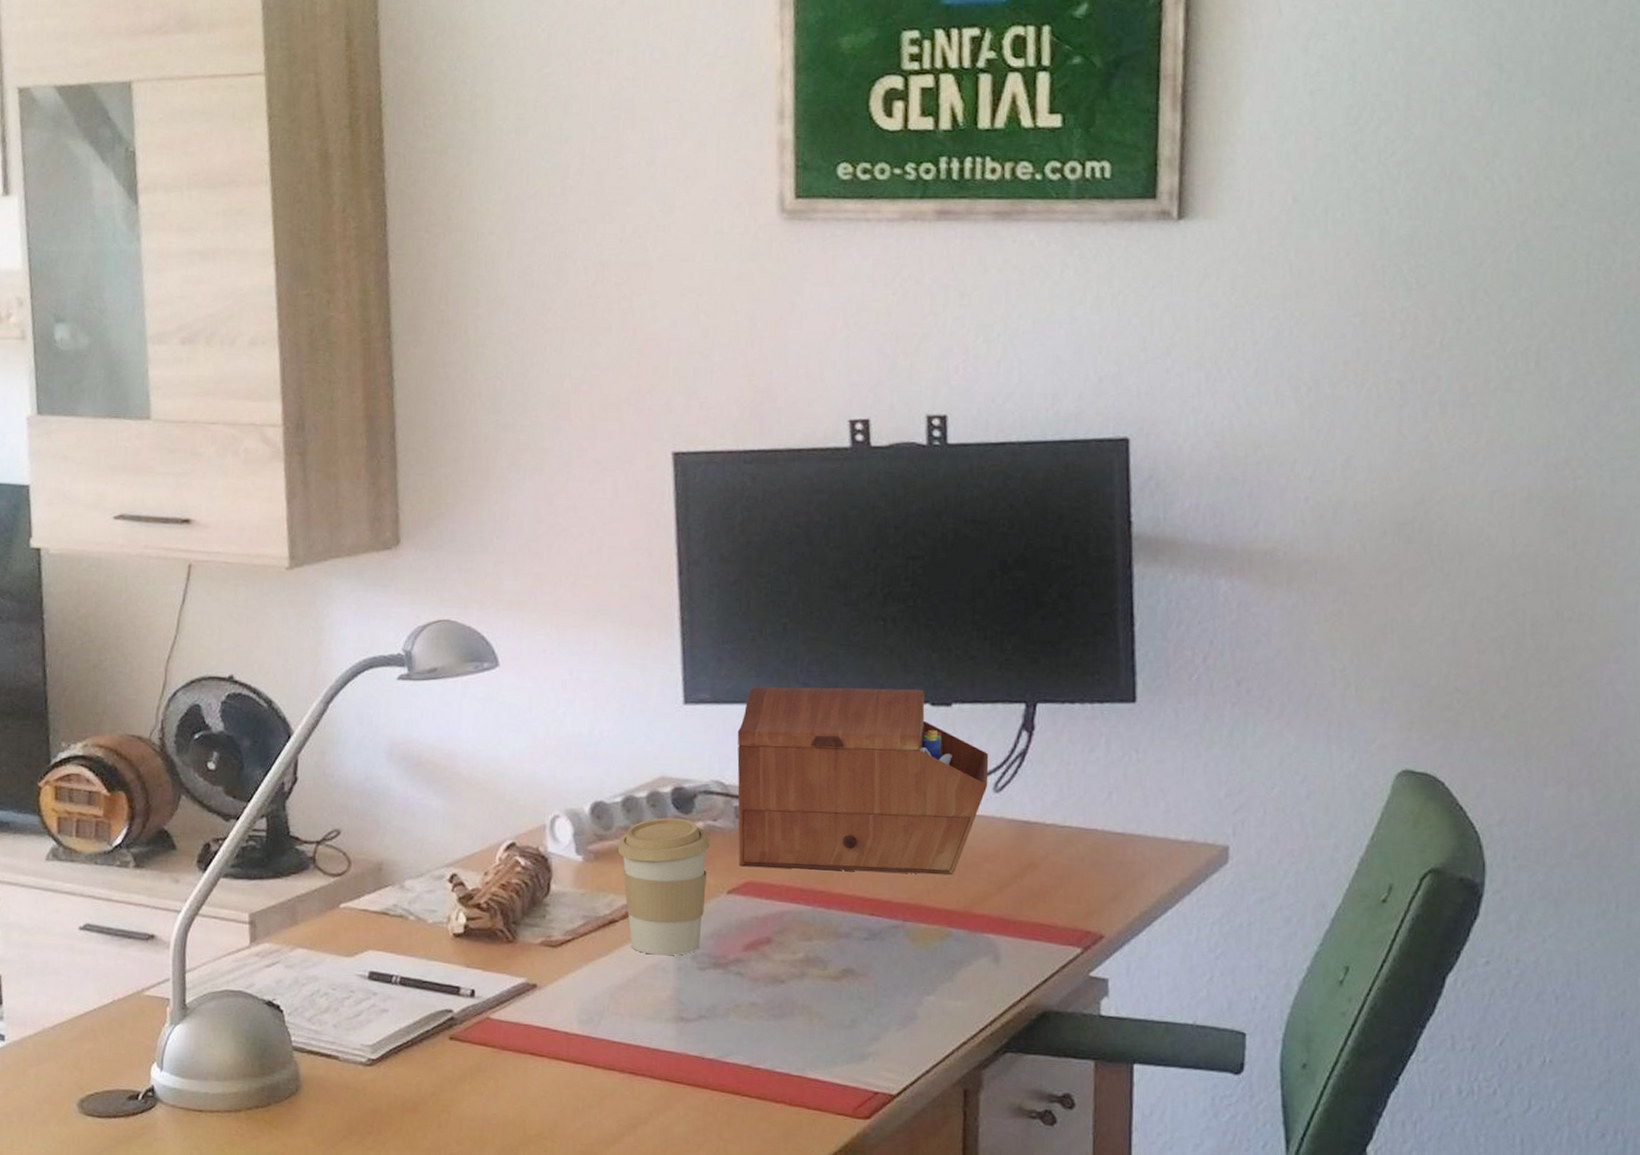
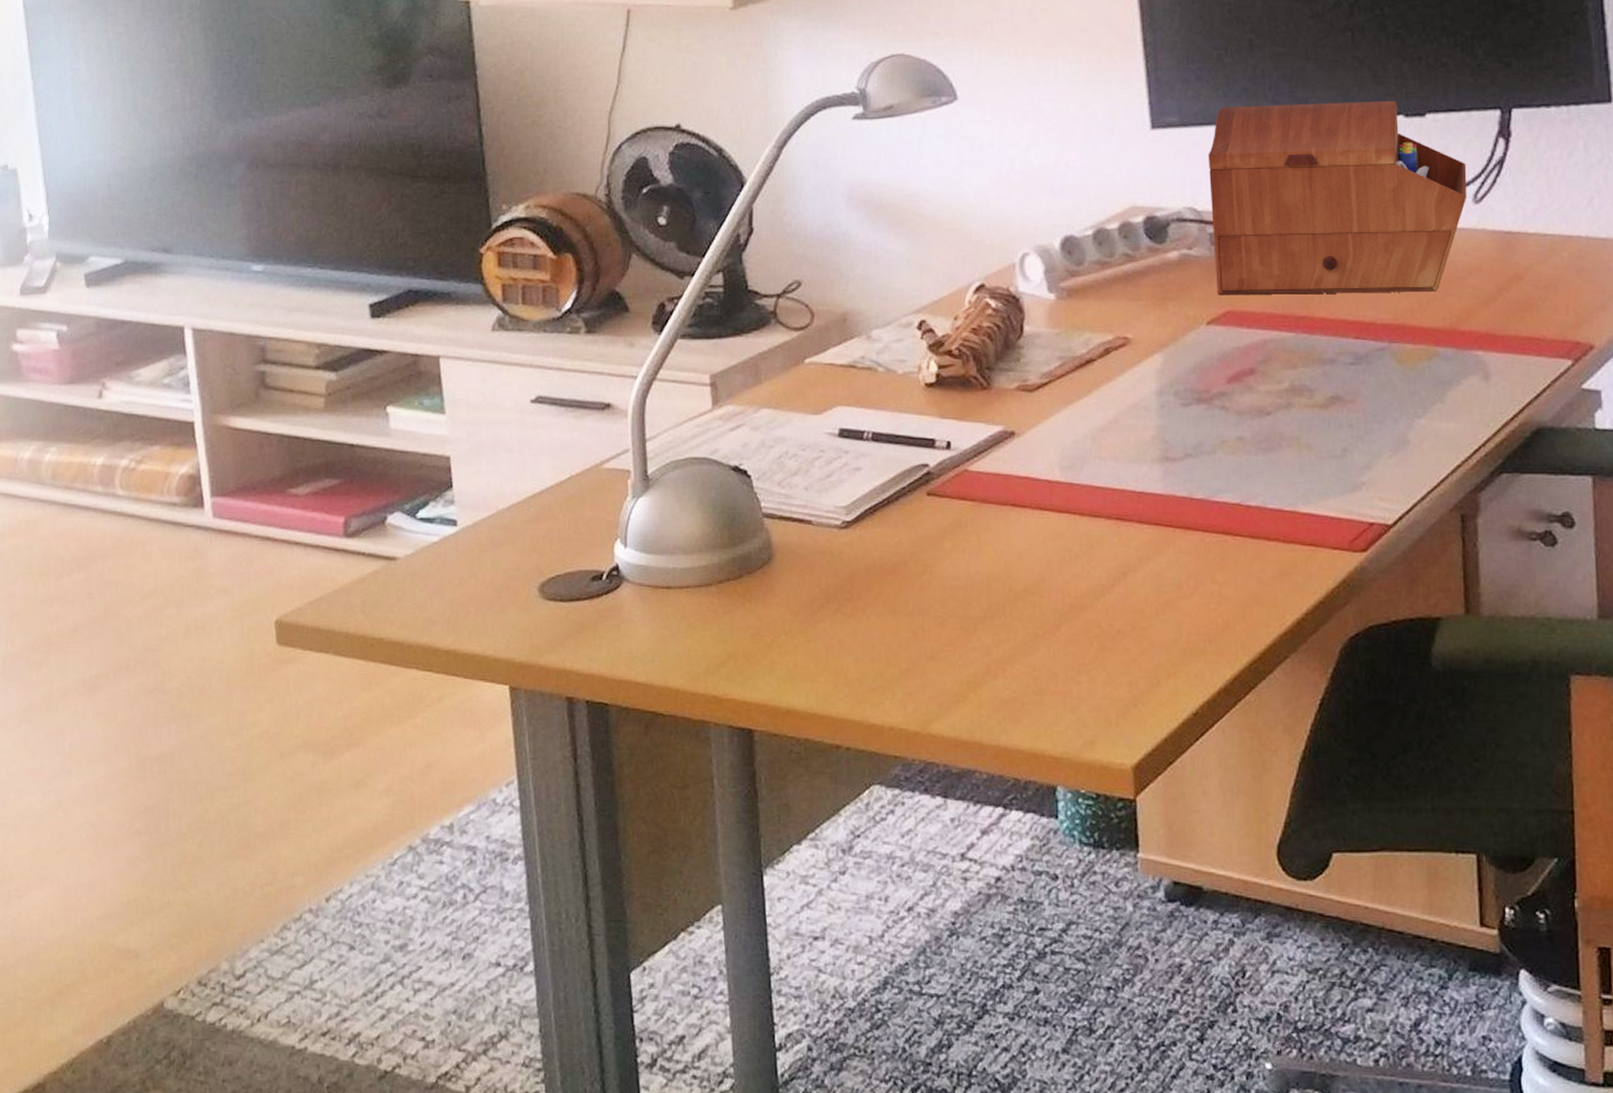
coffee cup: present [617,817,710,956] -> none [1091,249,1186,394]

